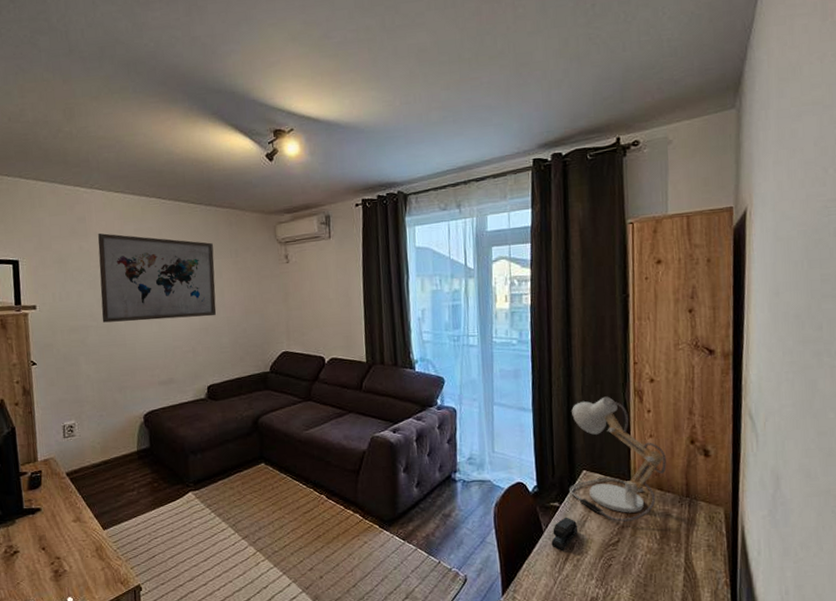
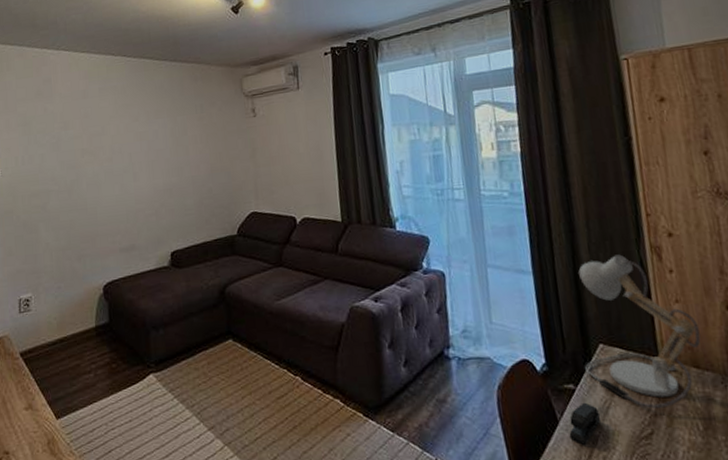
wall art: present [98,233,217,323] -> none [62,93,181,187]

